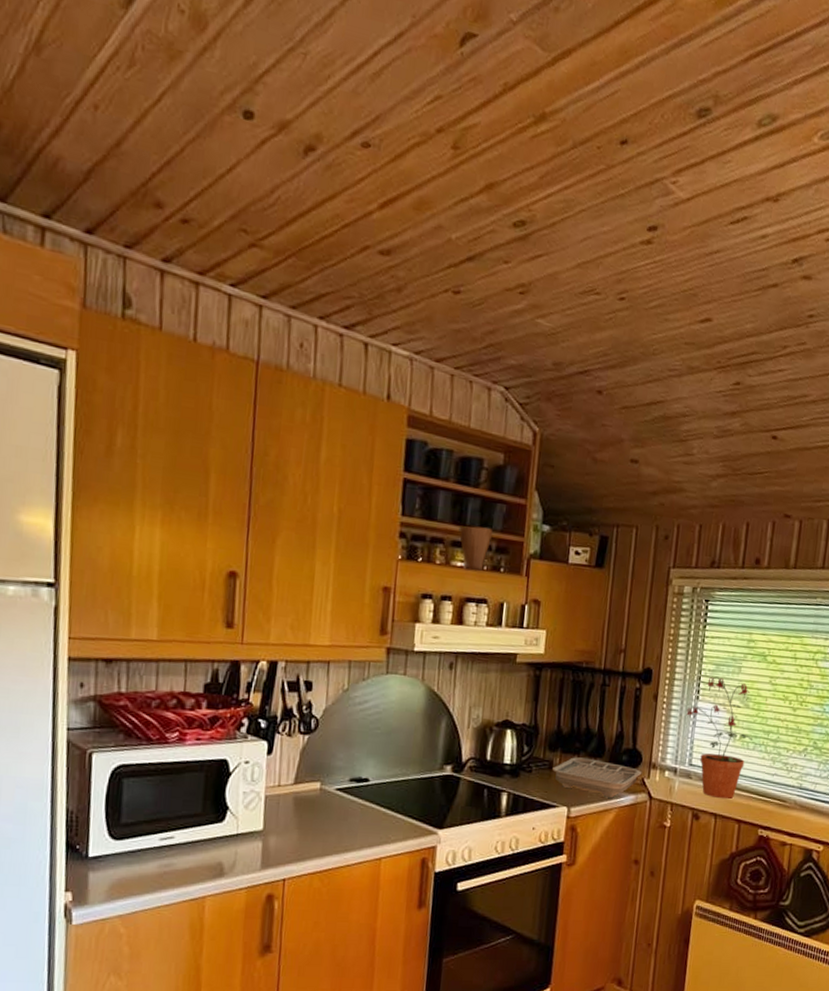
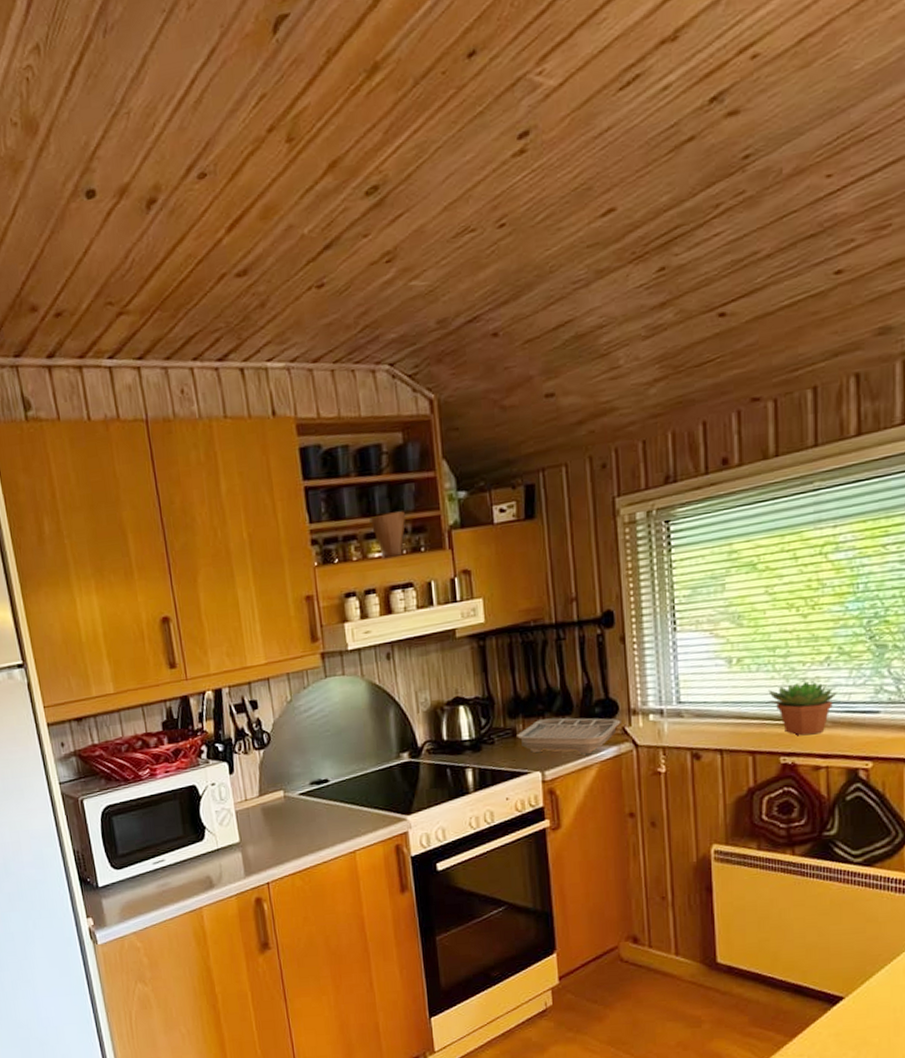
potted plant: present [686,676,752,800] -> none [664,601,754,733]
succulent plant: none [757,765,808,814] -> present [768,681,837,736]

